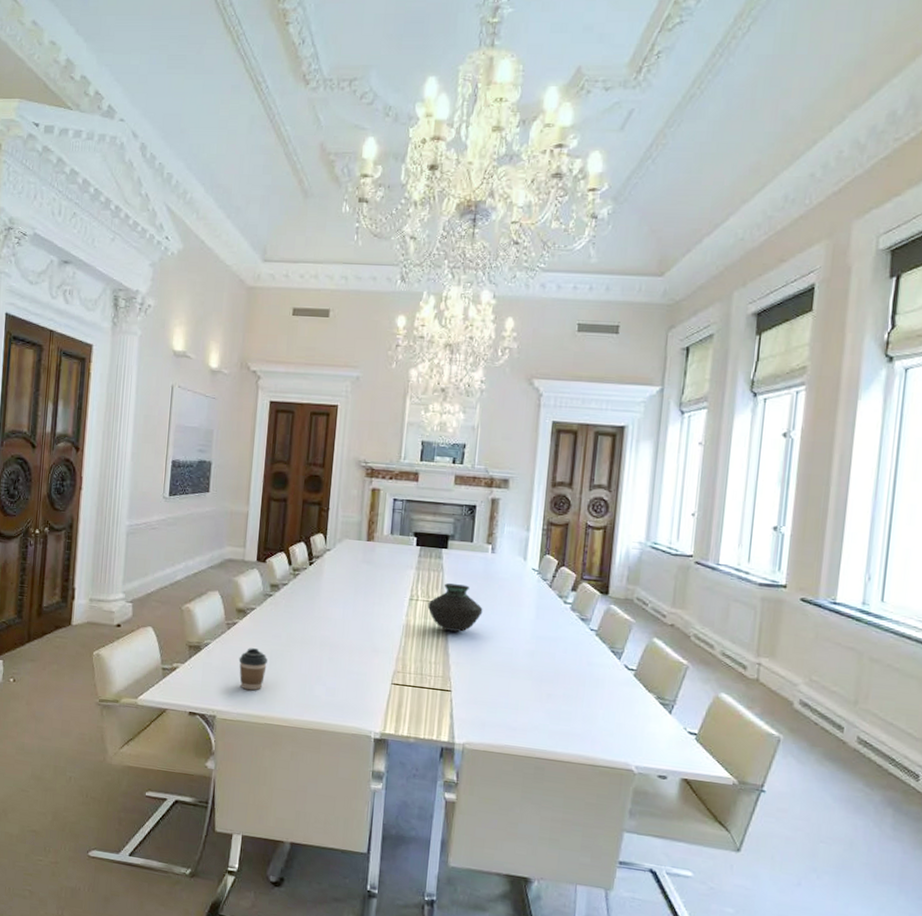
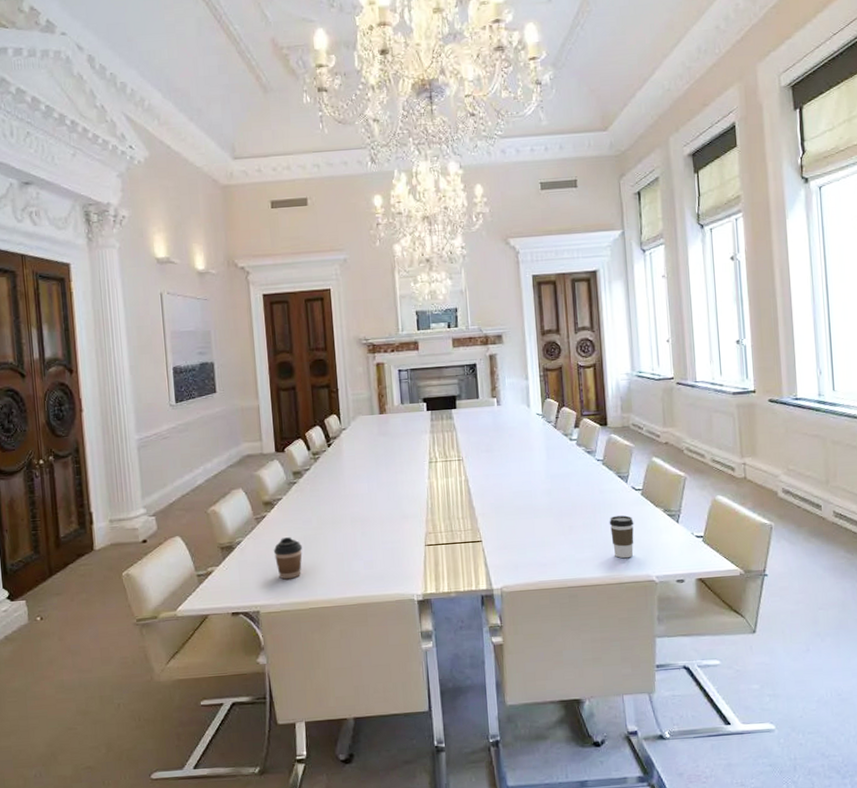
vase: present [427,583,483,632] -> none [446,440,499,485]
coffee cup: none [592,692,621,741] -> present [609,515,634,559]

